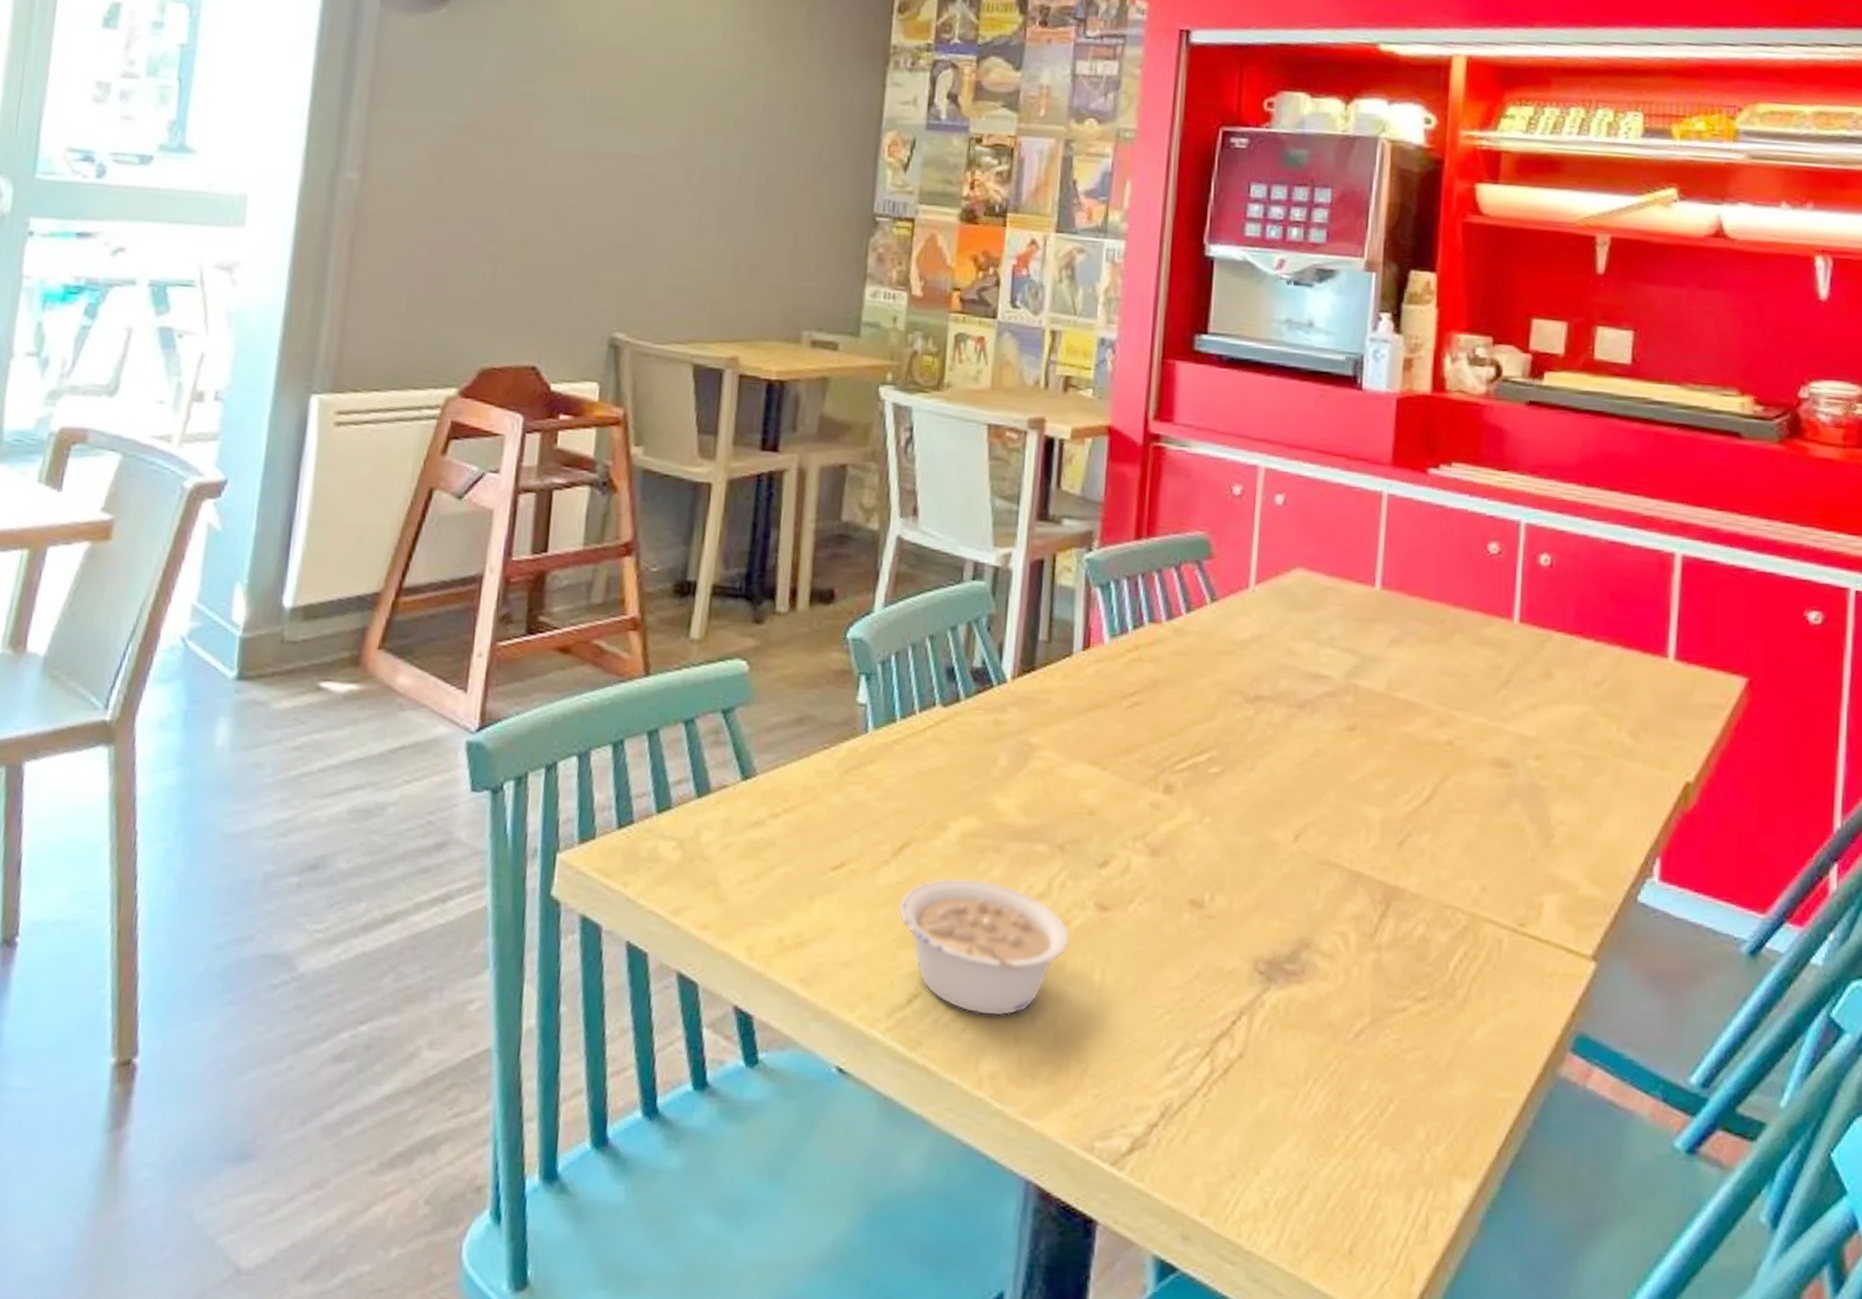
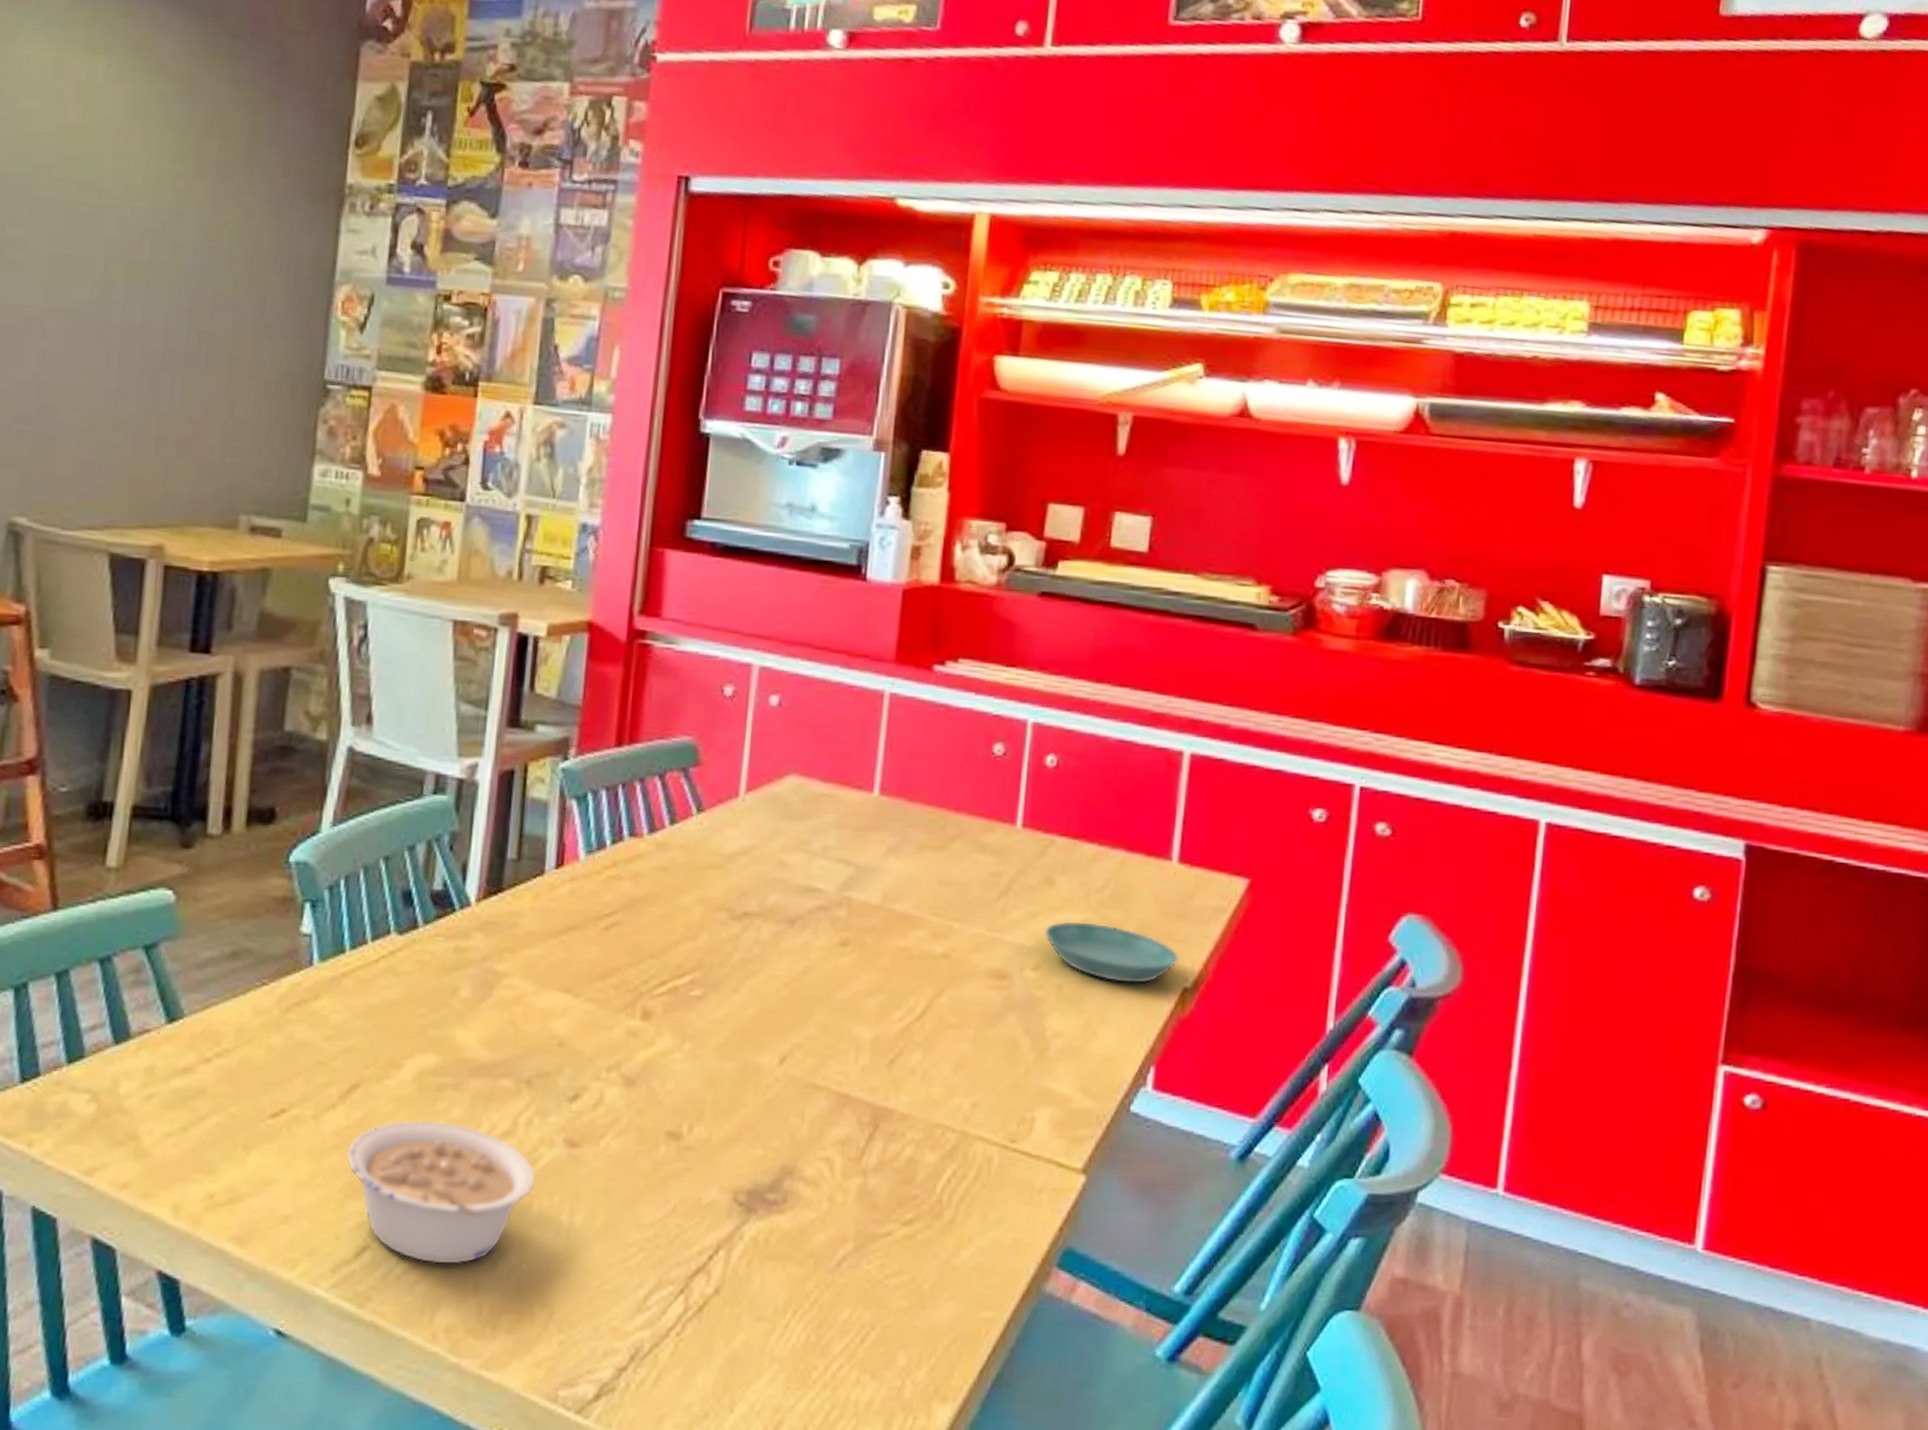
saucer: none [1544,713,1681,777] -> present [1044,920,1180,984]

